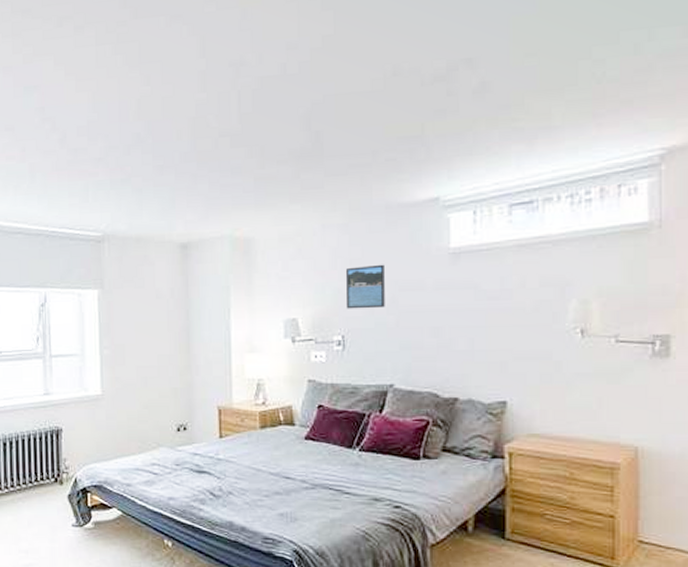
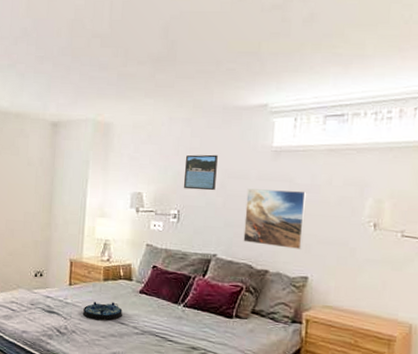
serving tray: none [238,453,287,477] -> present [82,301,123,321]
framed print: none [423,298,497,369] -> present [243,188,307,249]

